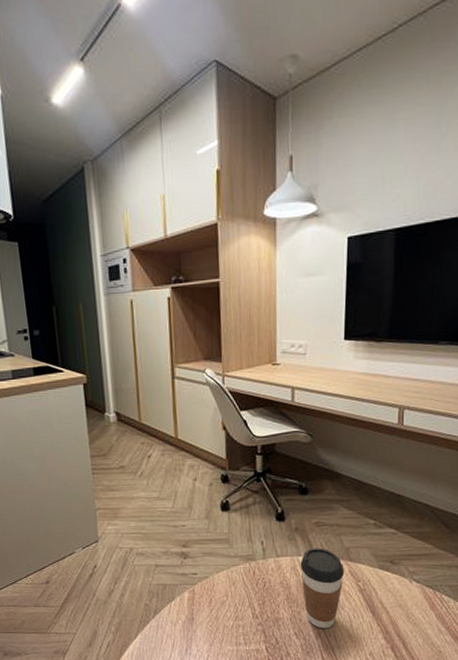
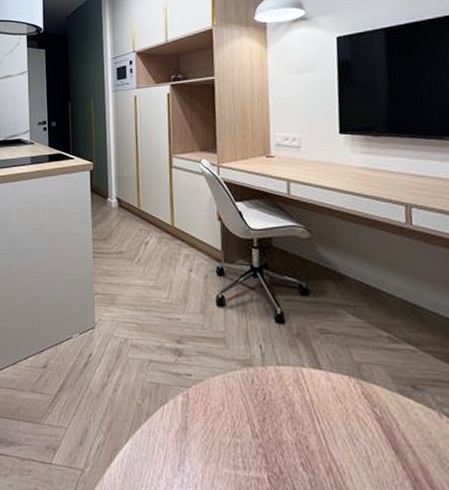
coffee cup: present [300,548,345,629] -> none [304,359,357,463]

